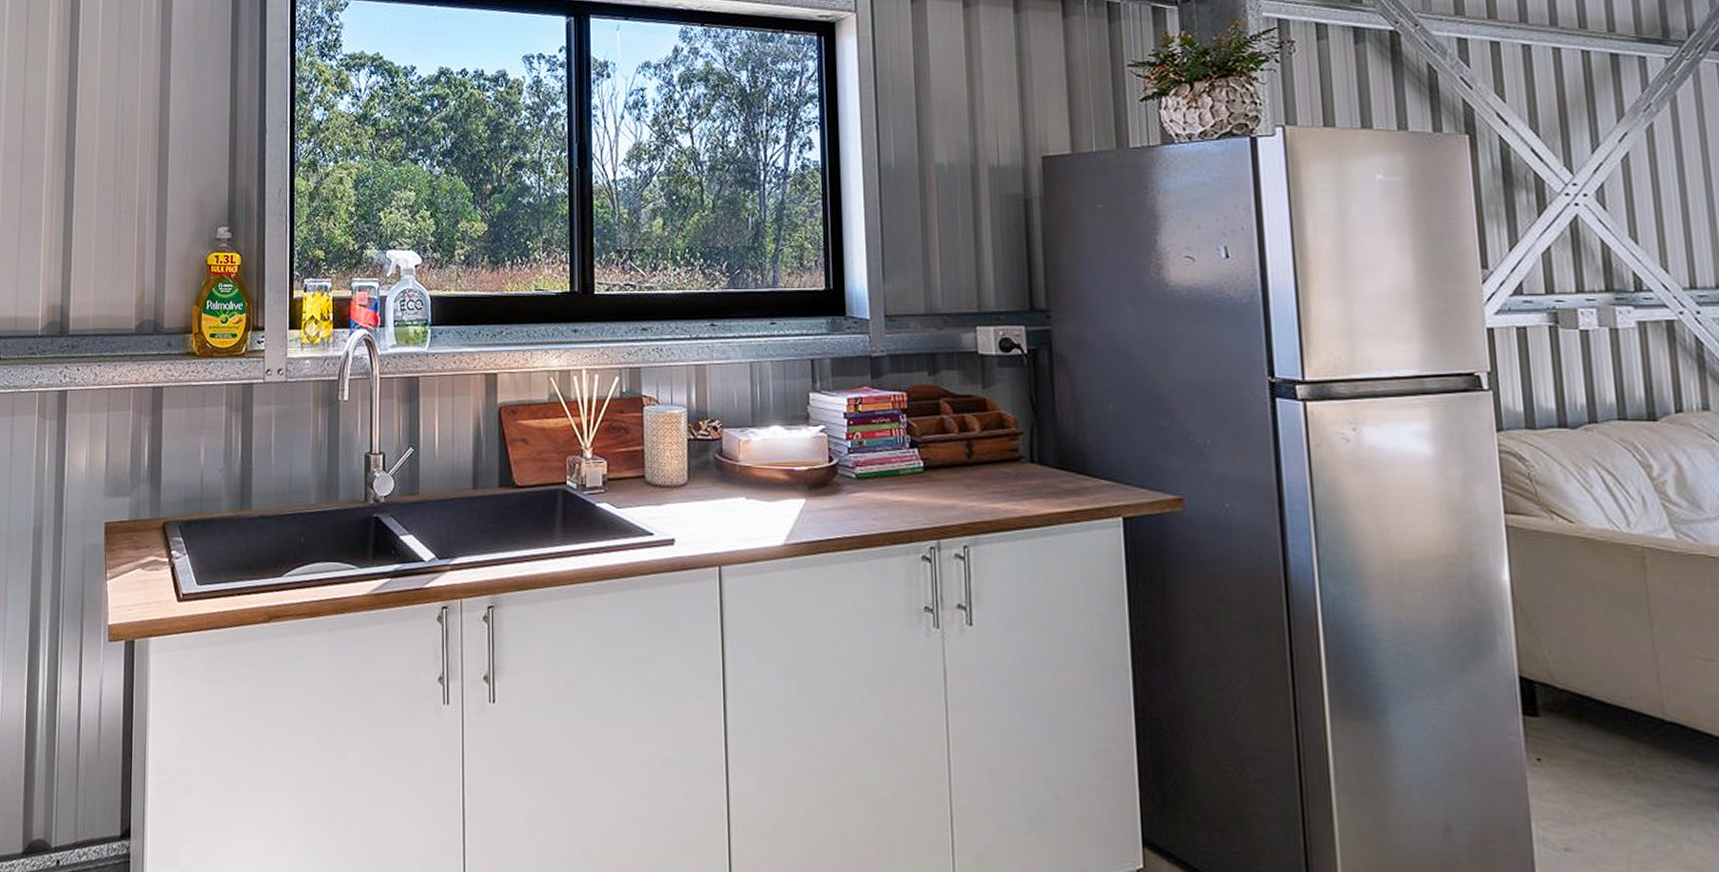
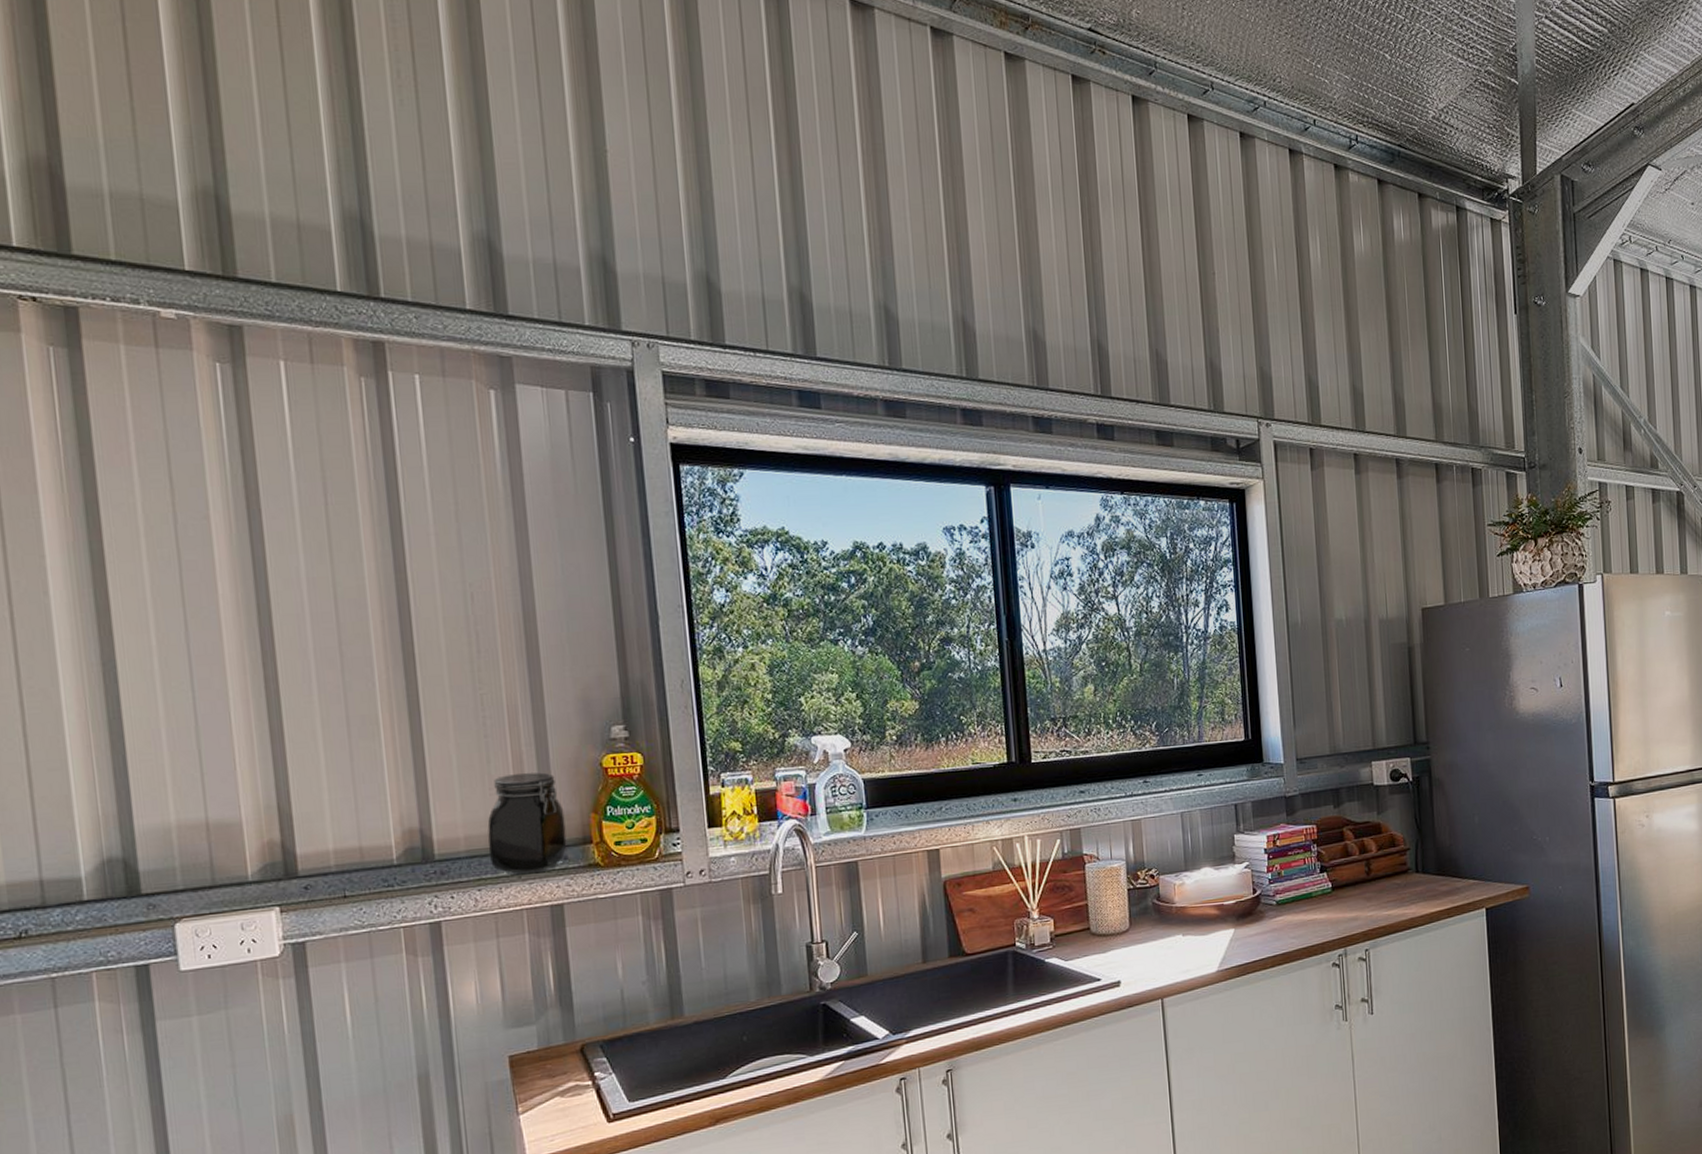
jar: none [110,263,172,356] -> present [487,772,567,875]

